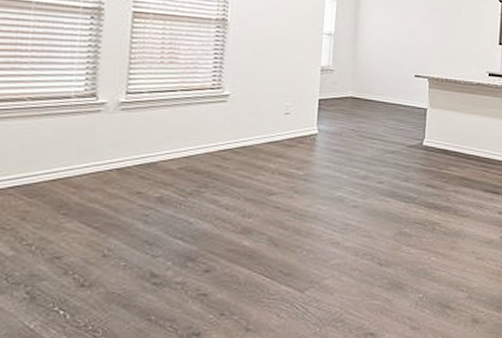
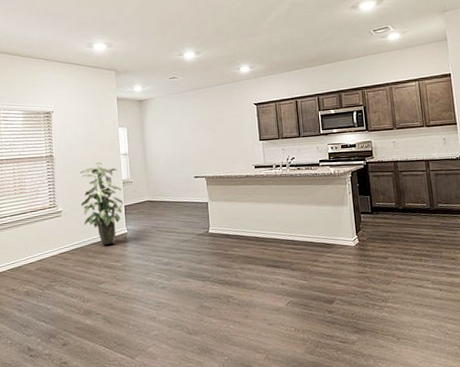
indoor plant: none [258,38,319,146] -> present [80,162,124,245]

